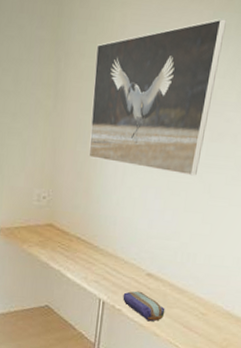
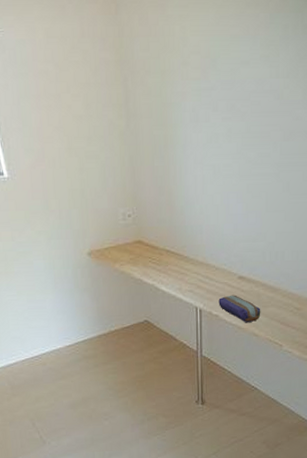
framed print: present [88,18,227,176] -> none [160,20,283,177]

